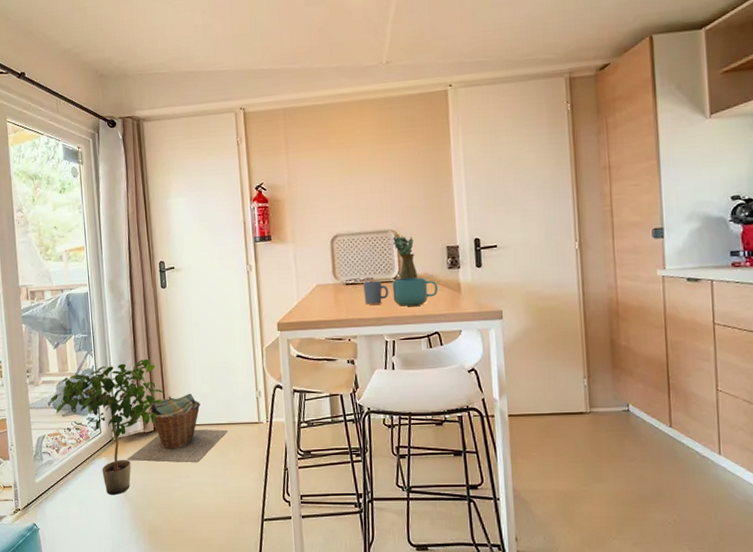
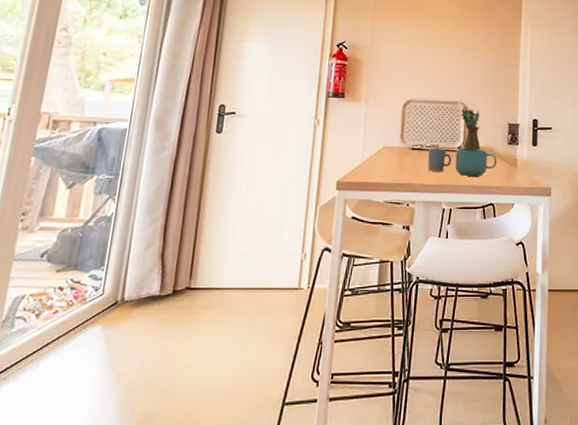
potted plant: present [50,358,164,495] -> none [45,209,195,374]
laundry basket: present [127,393,228,462] -> none [130,251,261,333]

